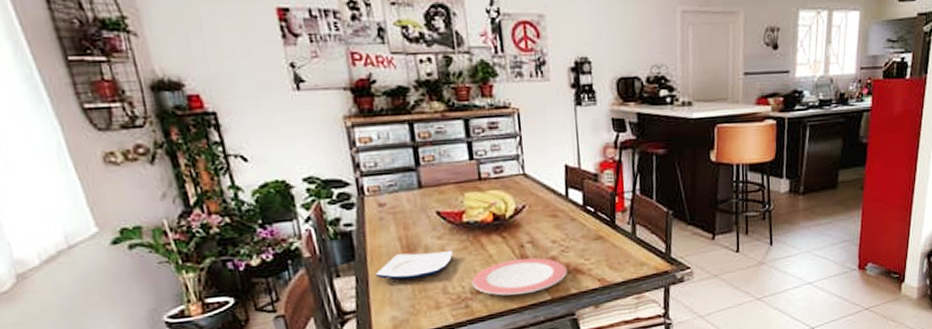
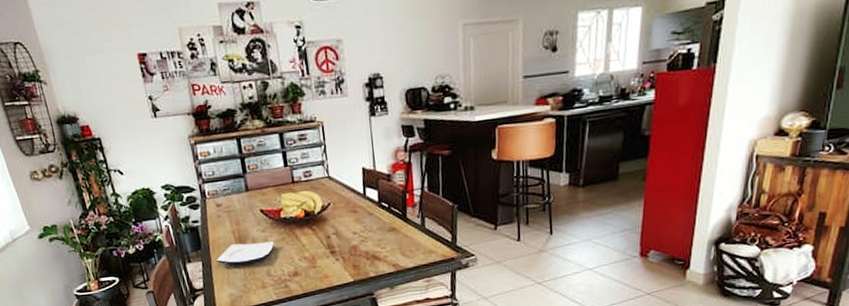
plate: present [471,257,567,296] -> none [289,246,366,278]

